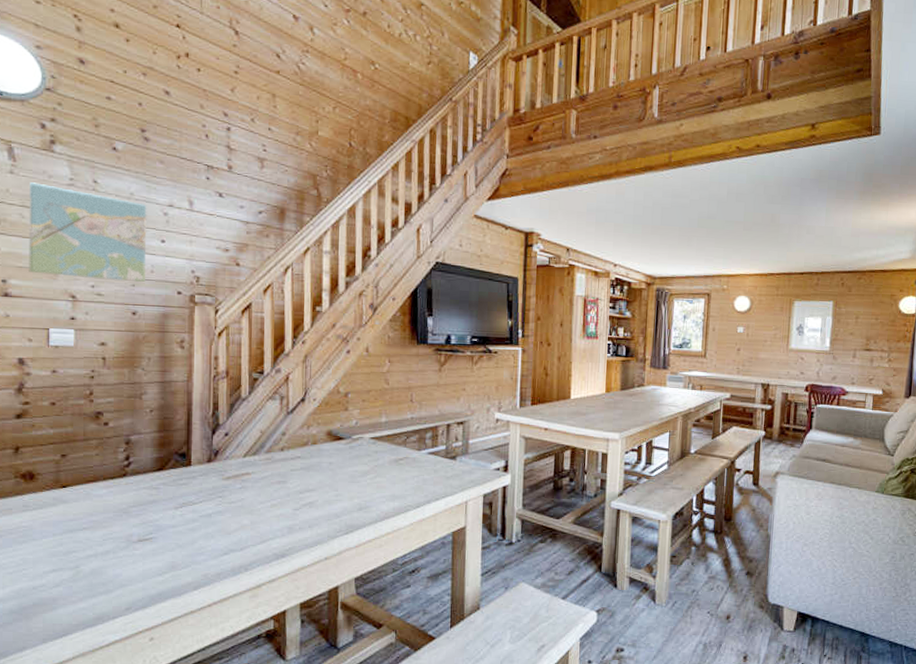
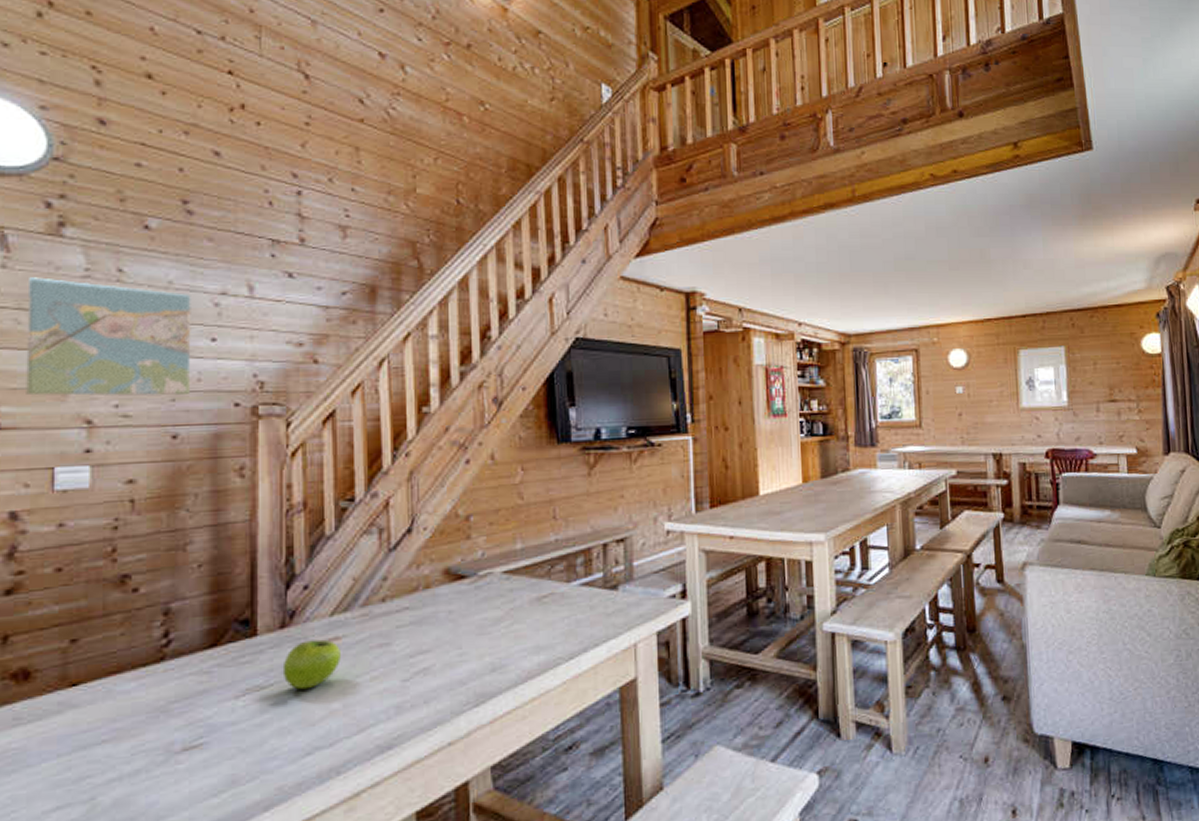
fruit: none [208,473,250,508] -> present [282,639,341,690]

